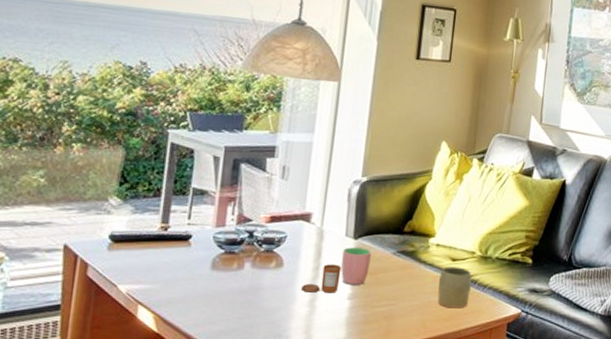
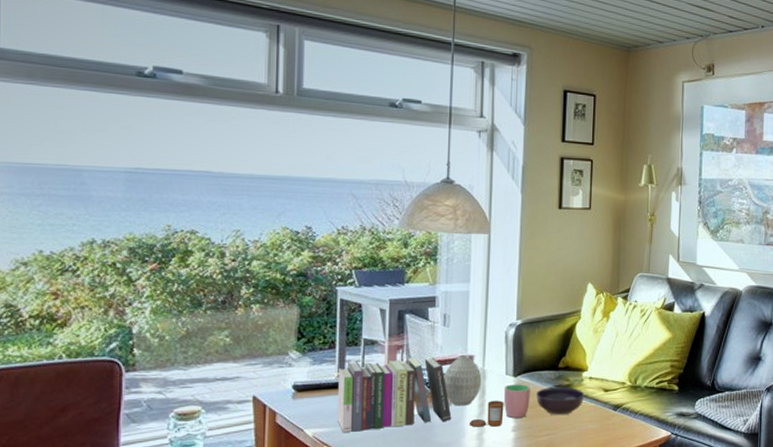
books: none [155,211,283,291] -> present [336,357,452,432]
vase: none [277,211,319,268] -> present [444,354,482,406]
bowl: none [377,252,431,285] -> present [536,386,585,416]
mug: present [437,266,472,309] -> none [594,397,624,434]

